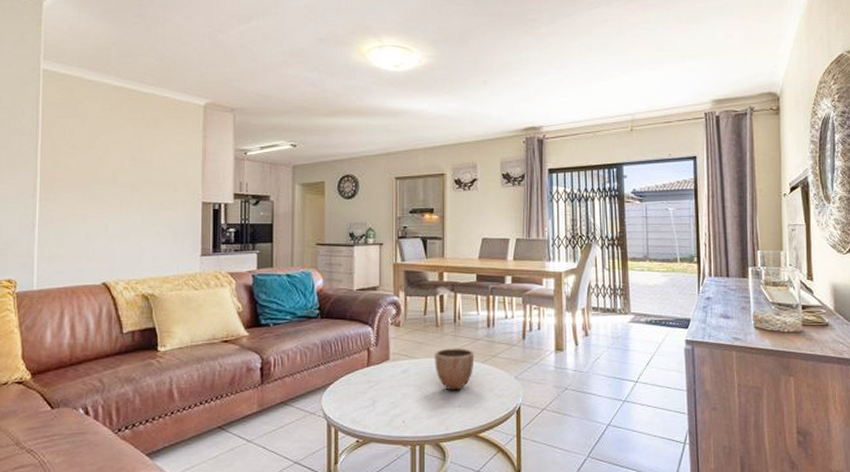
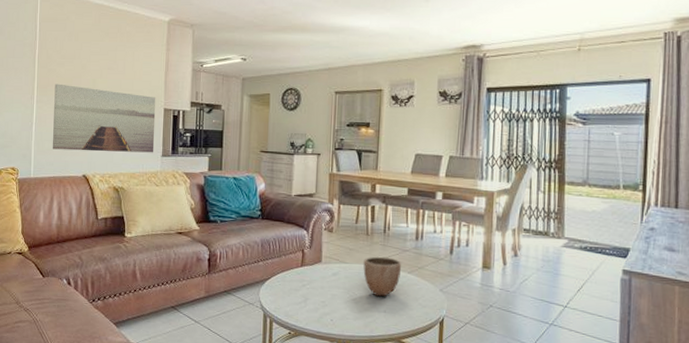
wall art: none [62,178,192,255] -> present [53,83,156,153]

